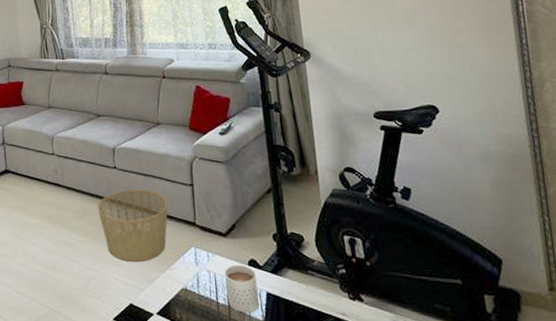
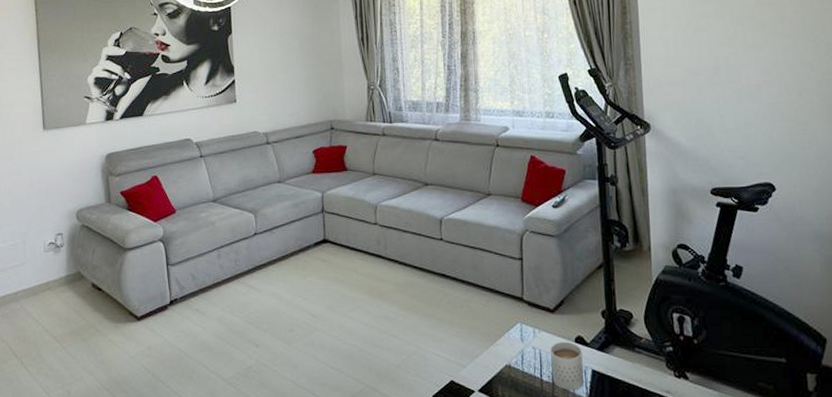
basket: present [97,189,168,262] -> none [420,262,495,337]

